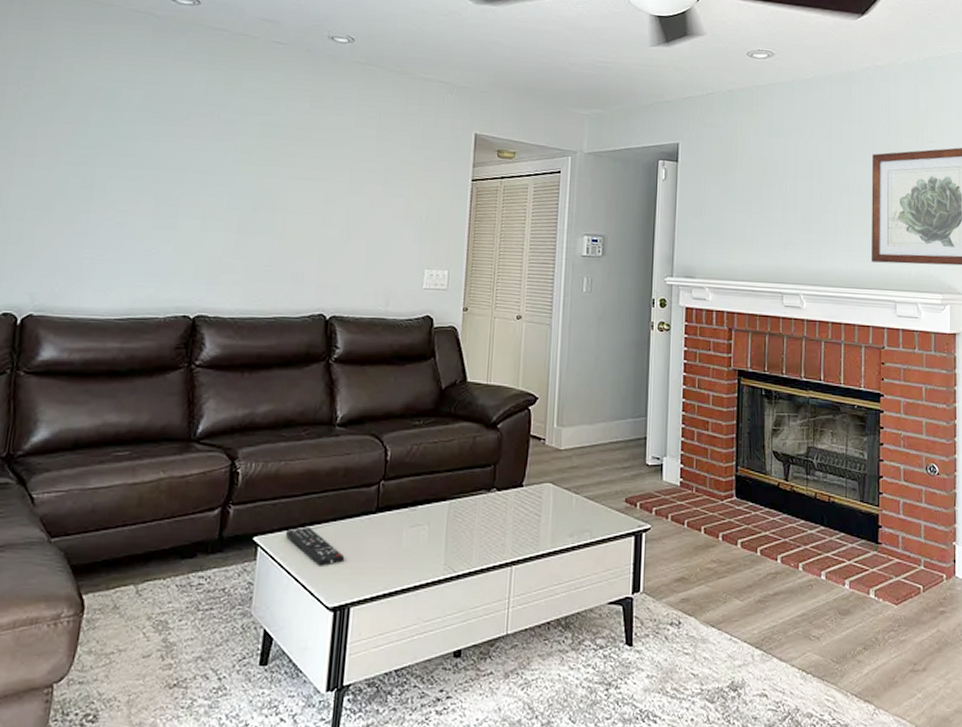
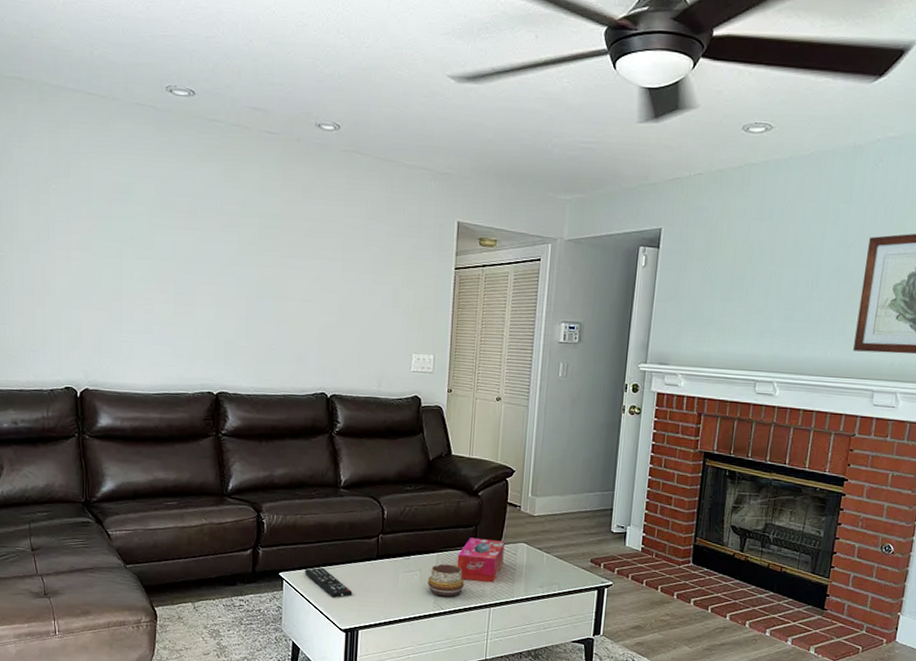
decorative bowl: none [437,514,481,556] -> present [428,564,464,597]
tissue box: none [472,479,528,535] -> present [457,537,505,583]

